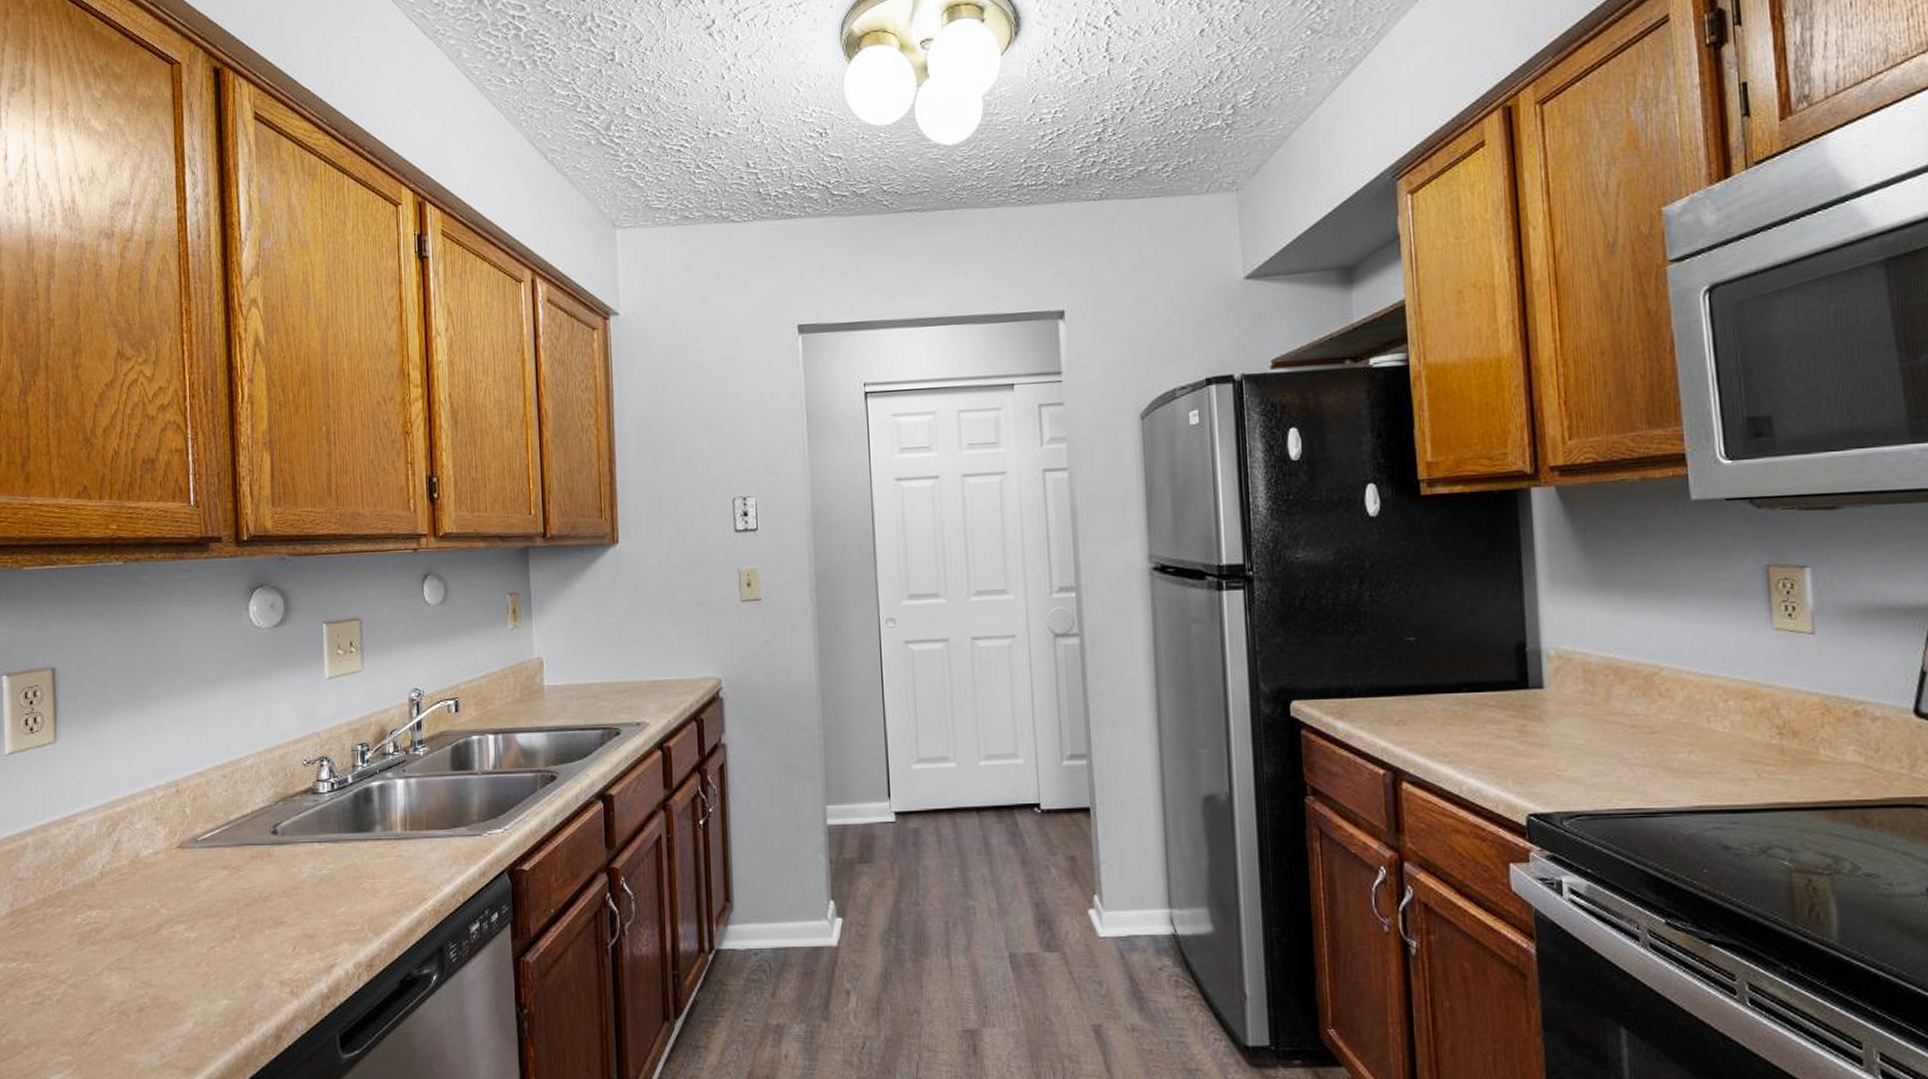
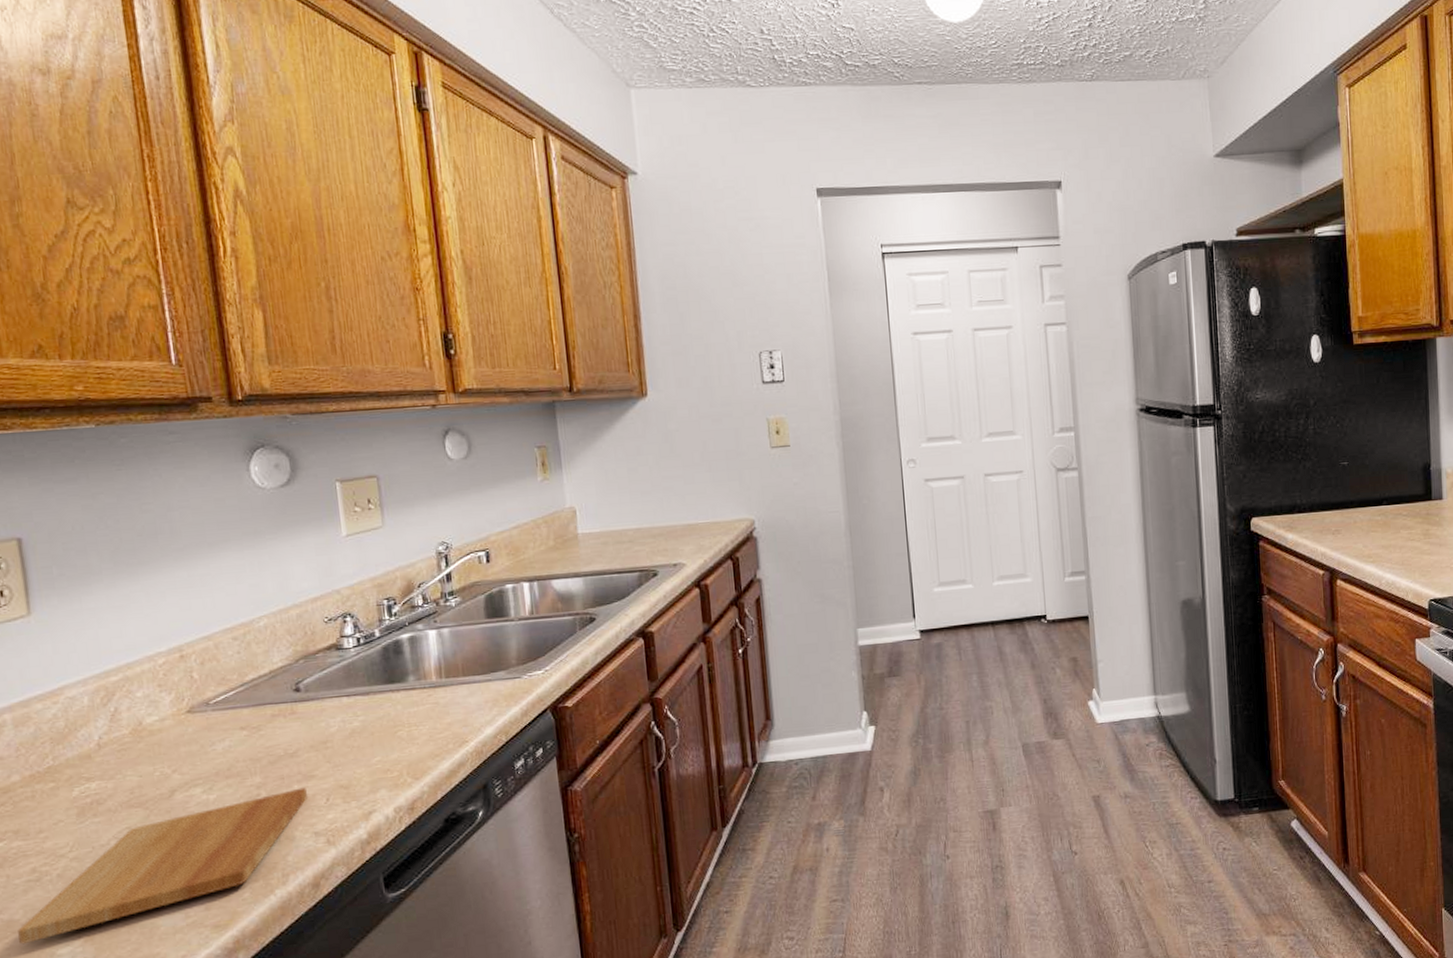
cutting board: none [20,934,276,1067] -> present [18,787,307,945]

